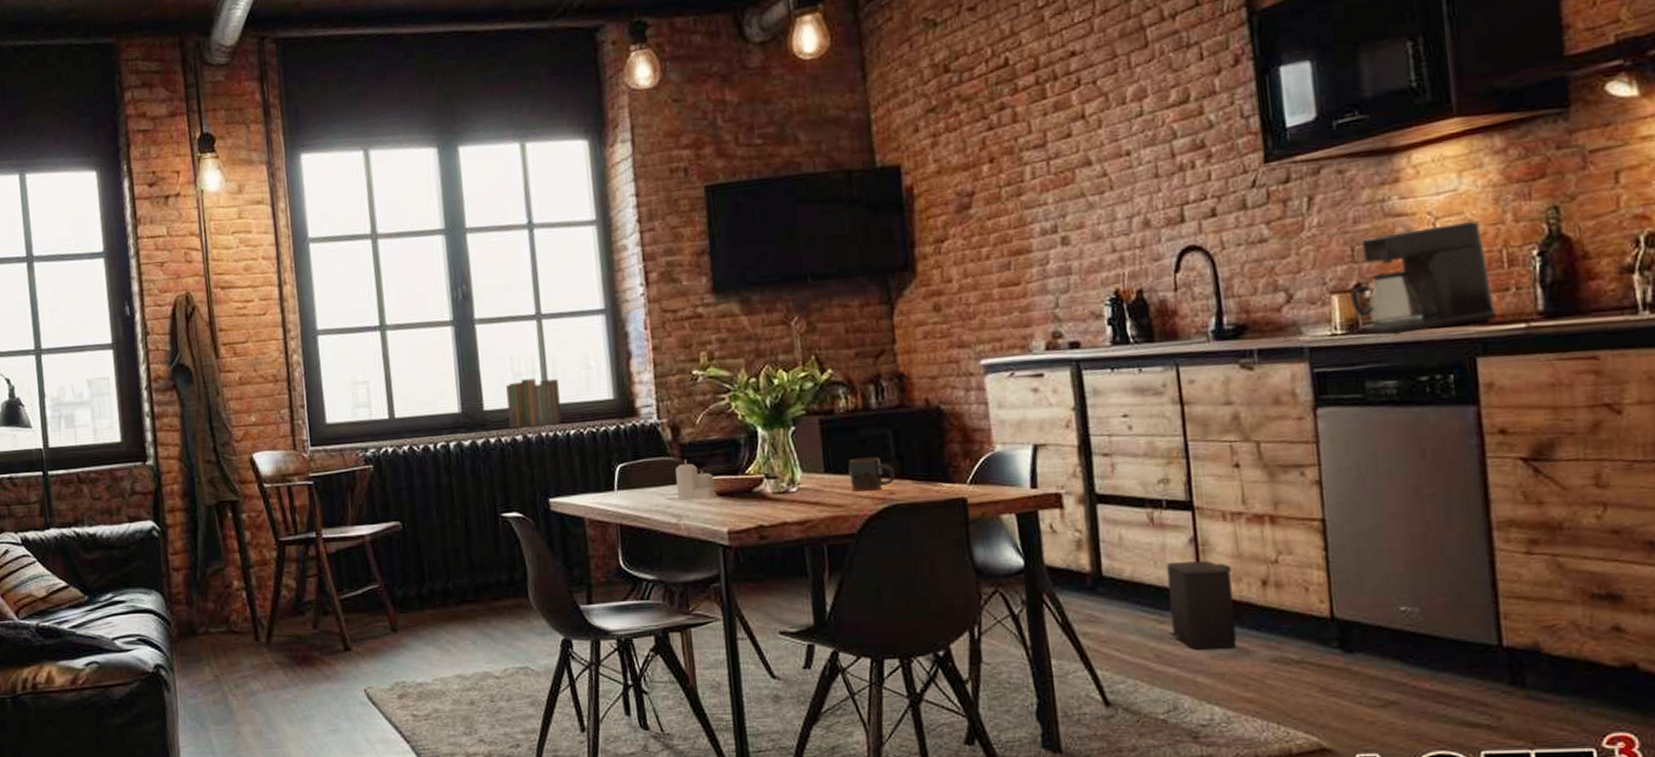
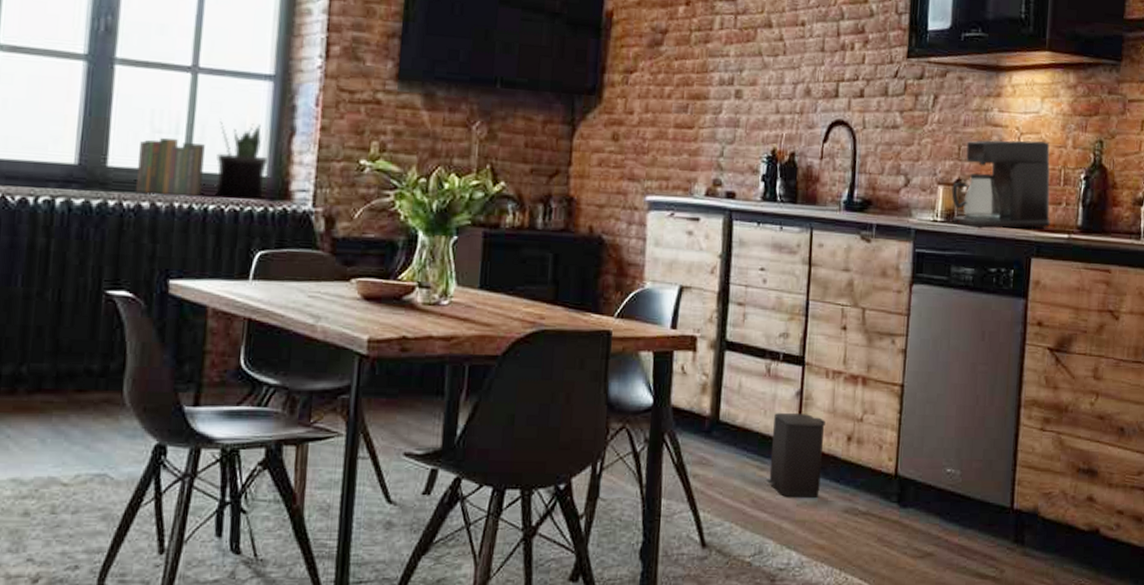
planter: none [566,354,613,422] -> present [216,118,267,199]
candle: present [676,459,716,501] -> none [319,255,363,302]
mug: present [848,457,895,492] -> none [503,277,548,314]

